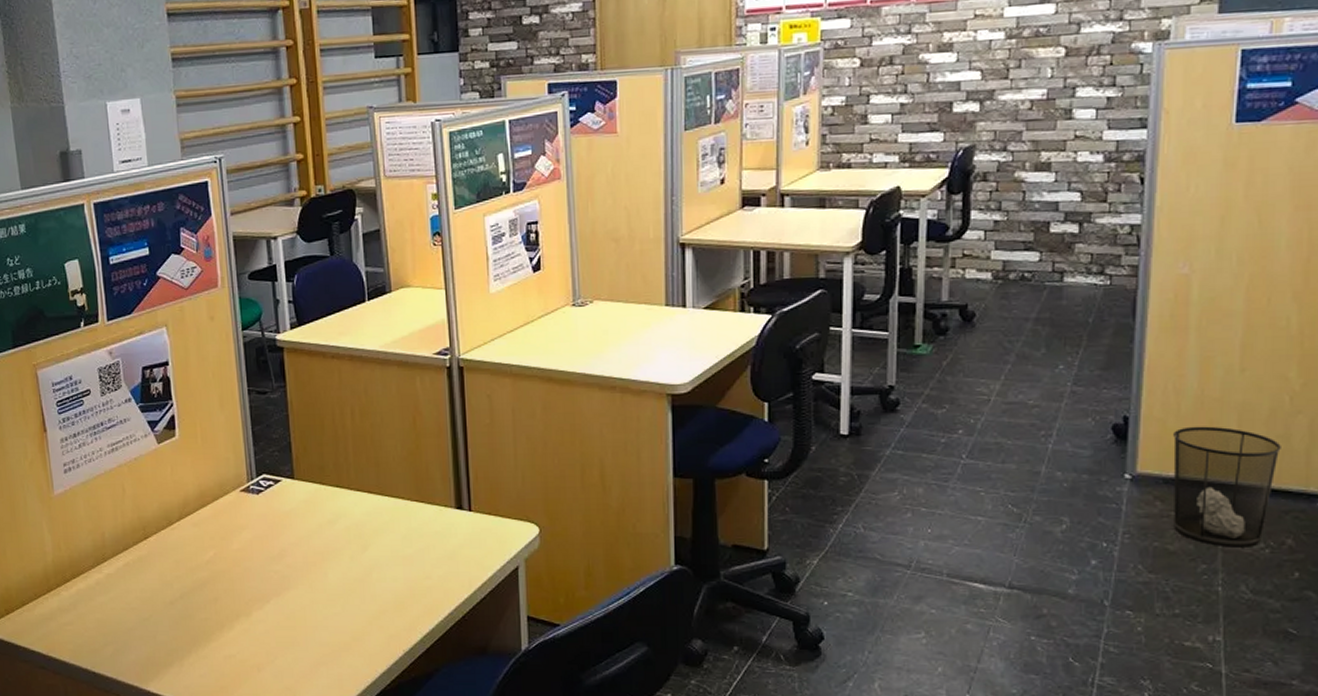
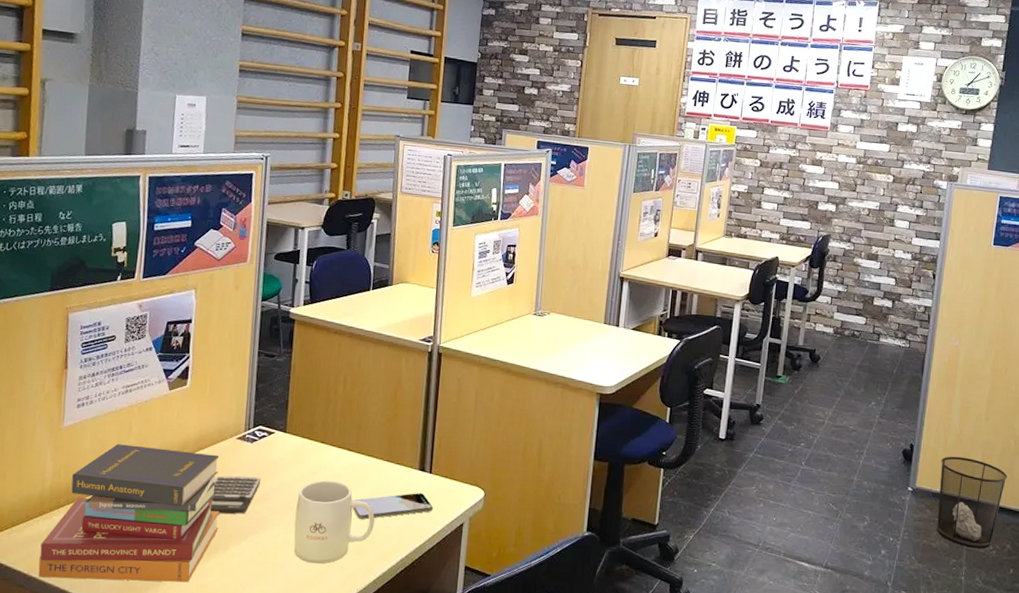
books: none [54,508,237,657] -> present [38,444,220,583]
calculator: none [223,532,275,577] -> present [210,475,261,514]
mug: none [318,530,412,624] -> present [294,480,375,564]
smartphone: none [382,534,480,570] -> present [352,492,434,519]

